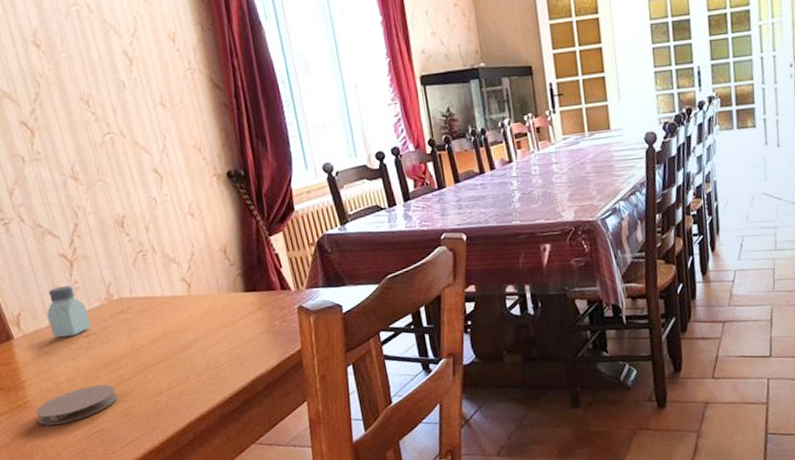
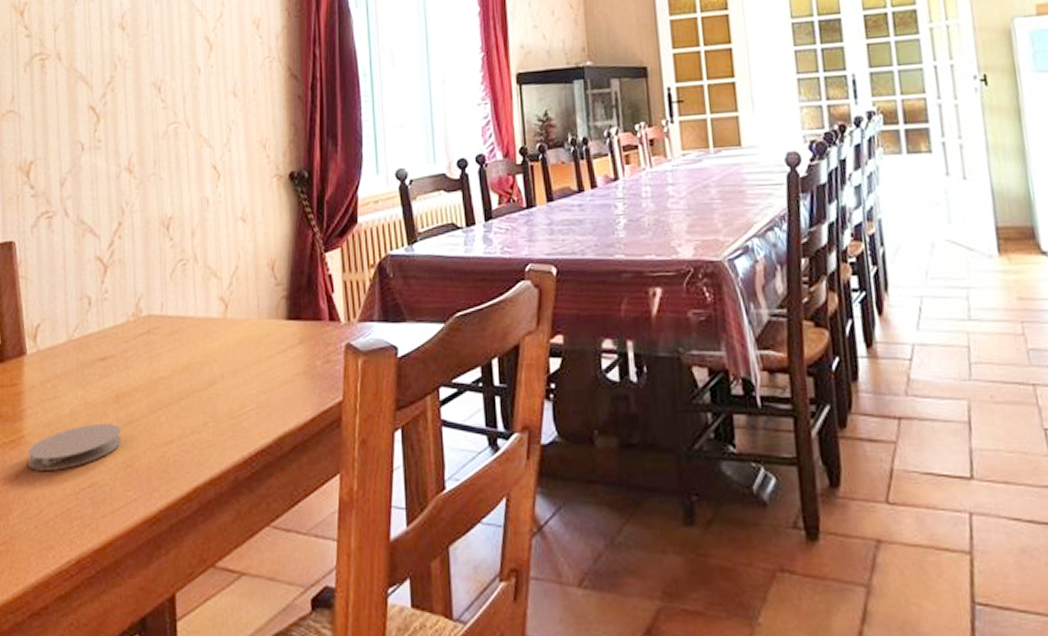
saltshaker: present [47,285,91,338] -> none [67,294,111,358]

